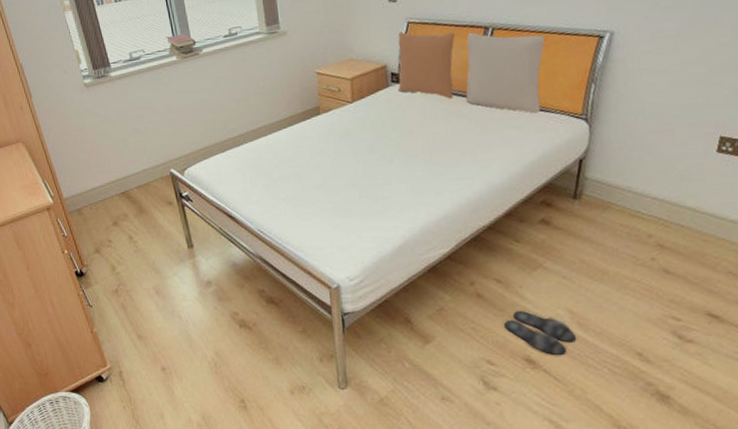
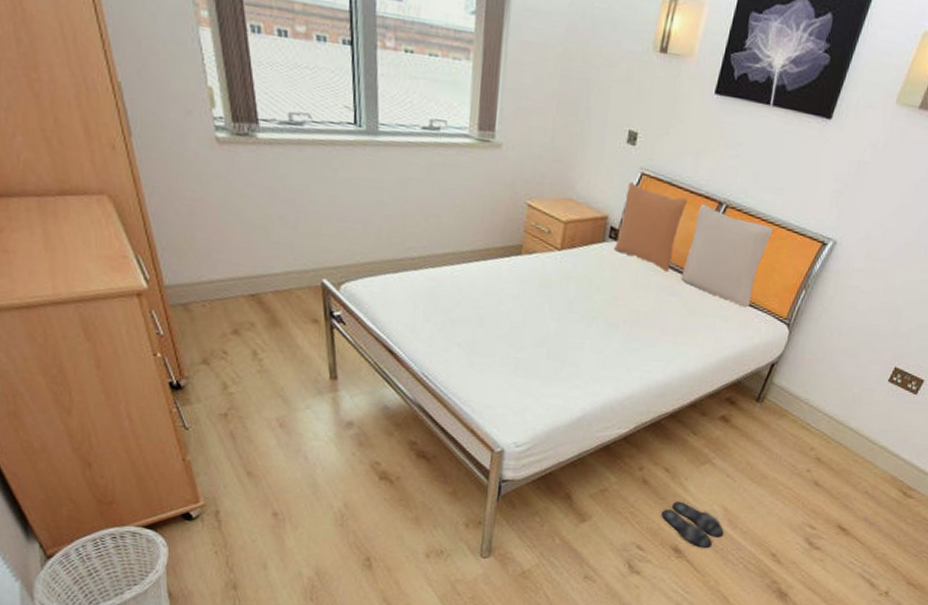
books: present [167,33,204,61] -> none [343,106,393,144]

